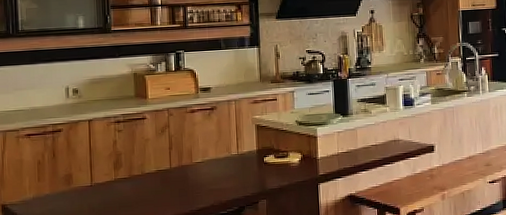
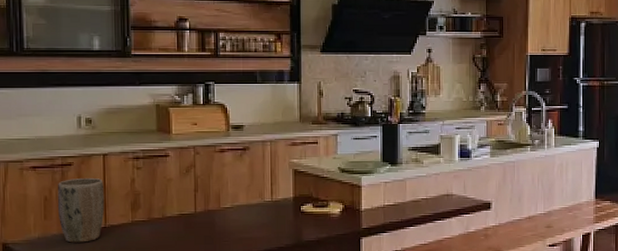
plant pot: none [49,141,91,201] -> present [57,177,105,243]

